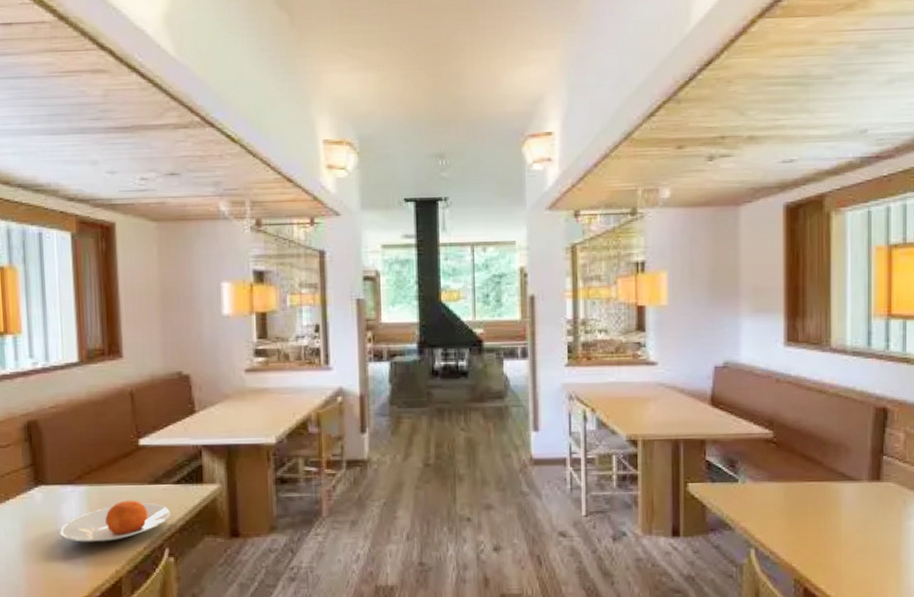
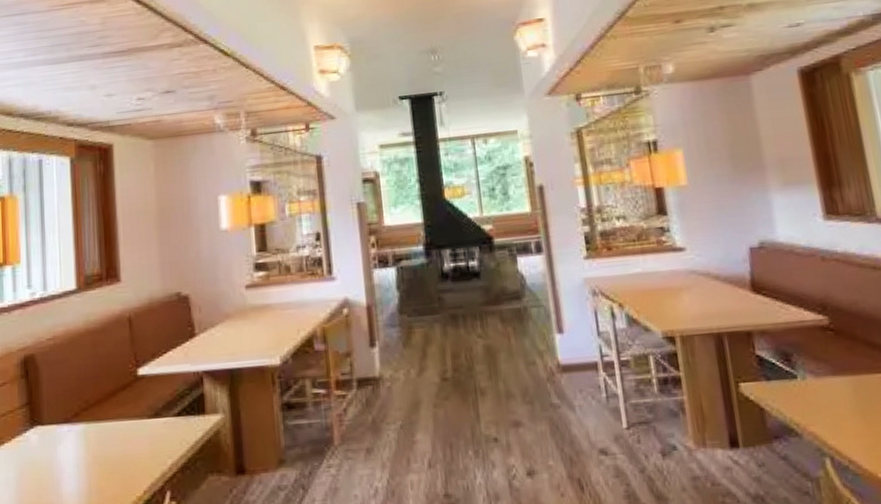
plate: present [60,500,171,542] -> none [55,437,172,489]

